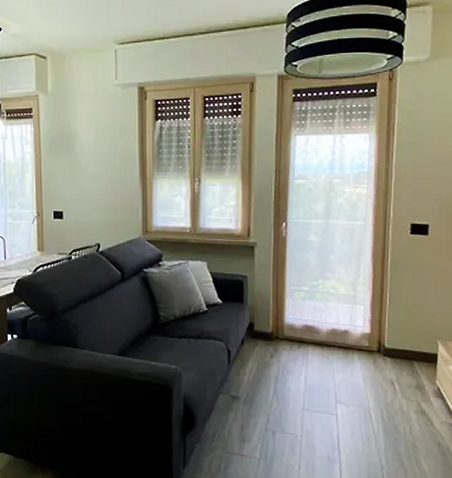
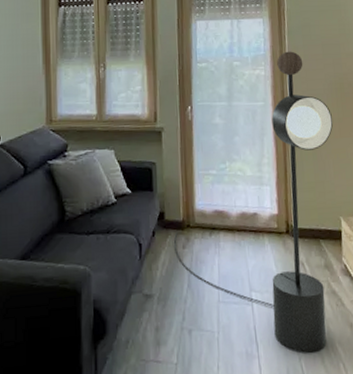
floor lamp: none [262,169,440,466] -> present [174,51,333,354]

